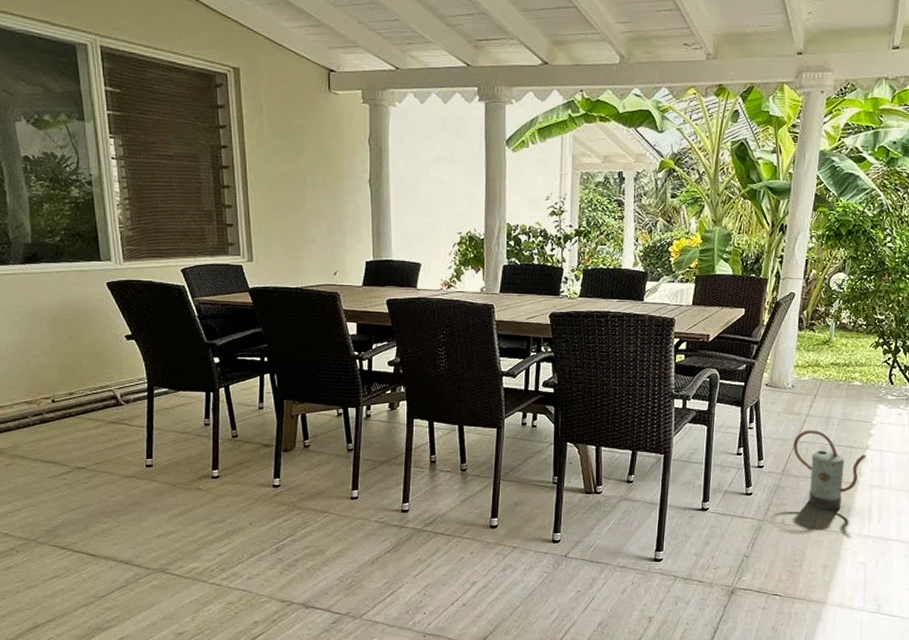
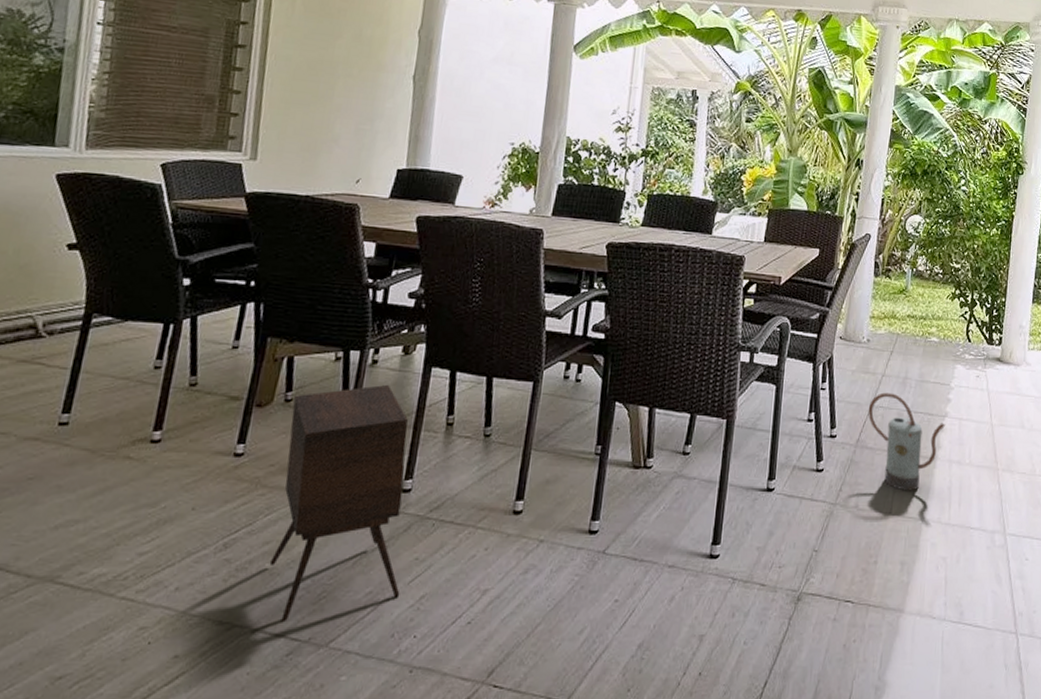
side table: none [311,432,410,602] -> present [269,384,408,623]

